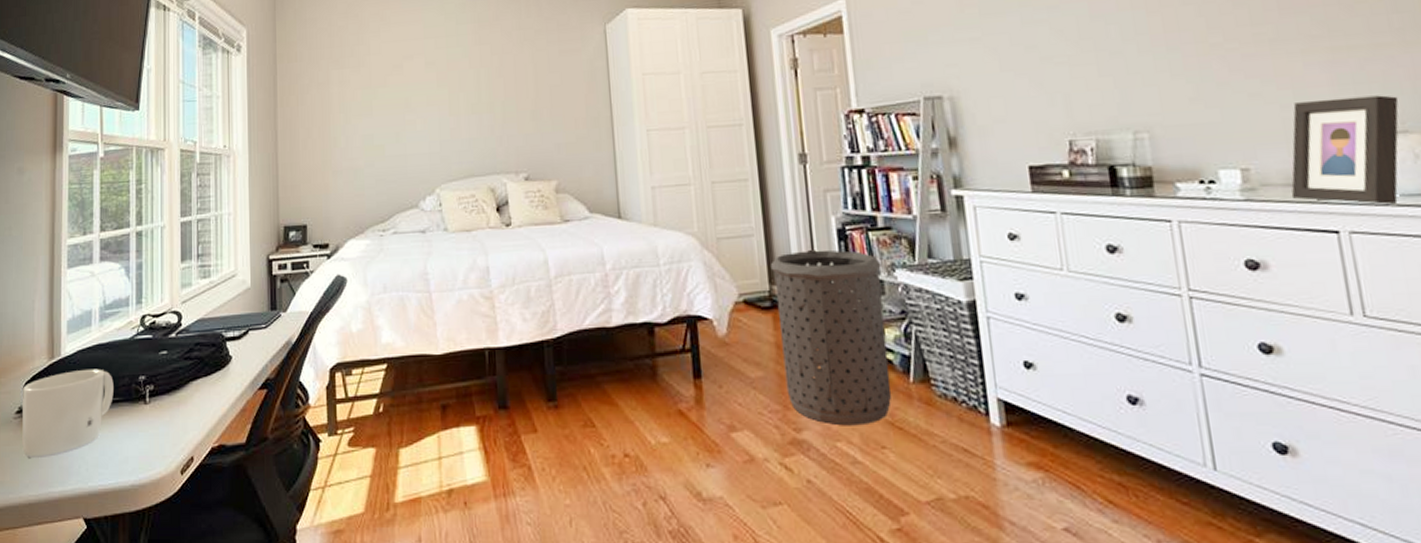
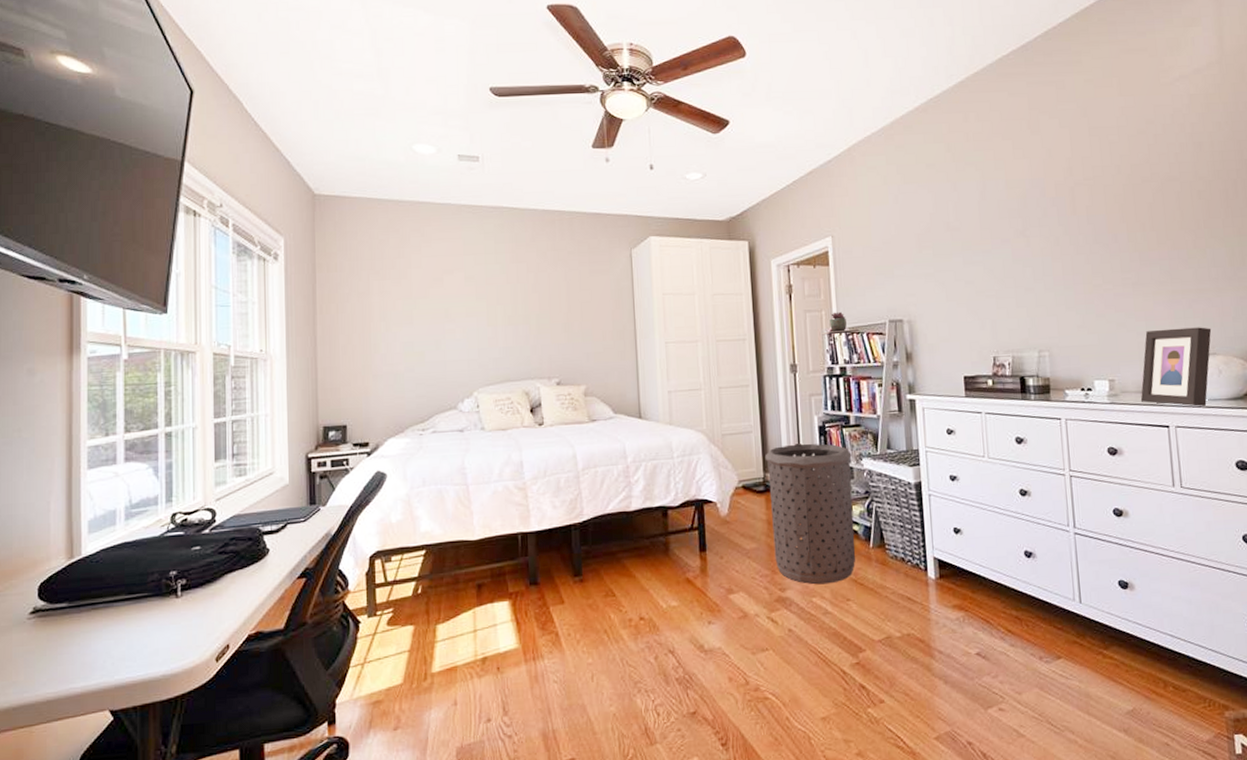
mug: present [22,369,114,459] -> none [38,566,142,657]
succulent plant: none [837,88,885,118] -> present [822,311,859,335]

